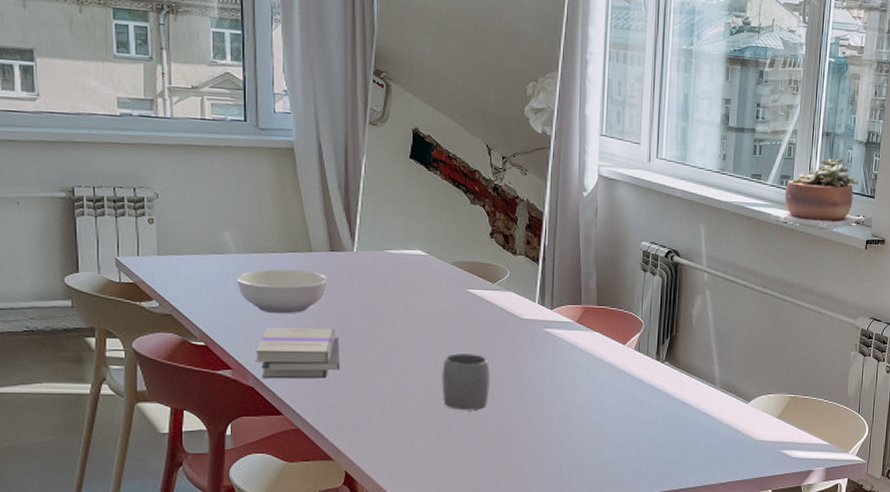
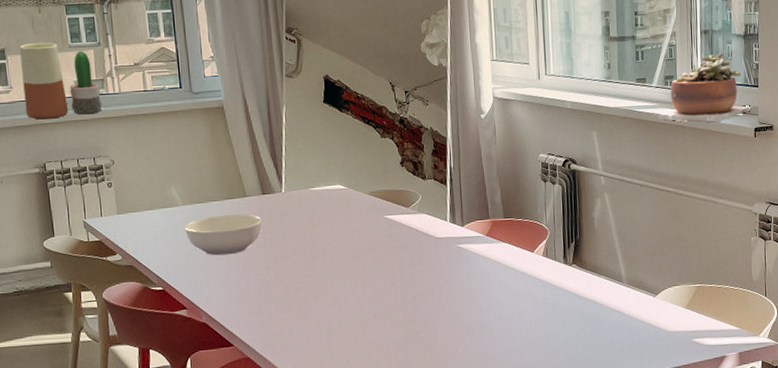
vase: none [51,46,107,138] -> present [19,42,68,120]
potted cactus: none [111,62,149,138] -> present [69,50,102,115]
books: present [255,327,340,379] -> none [206,264,279,315]
mug: present [441,353,490,411] -> none [368,274,413,328]

